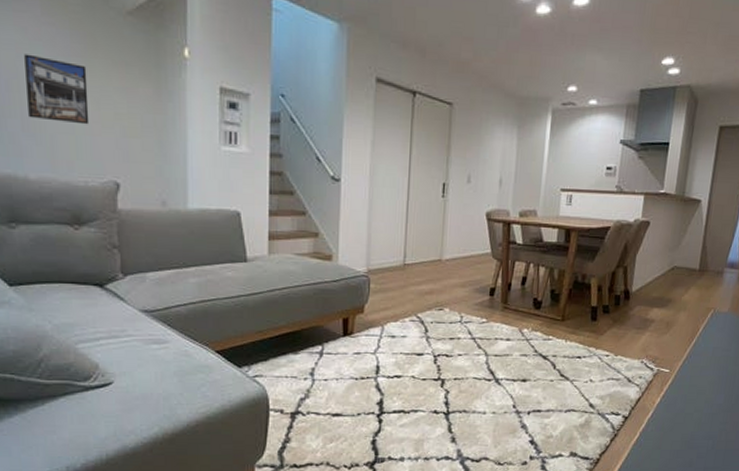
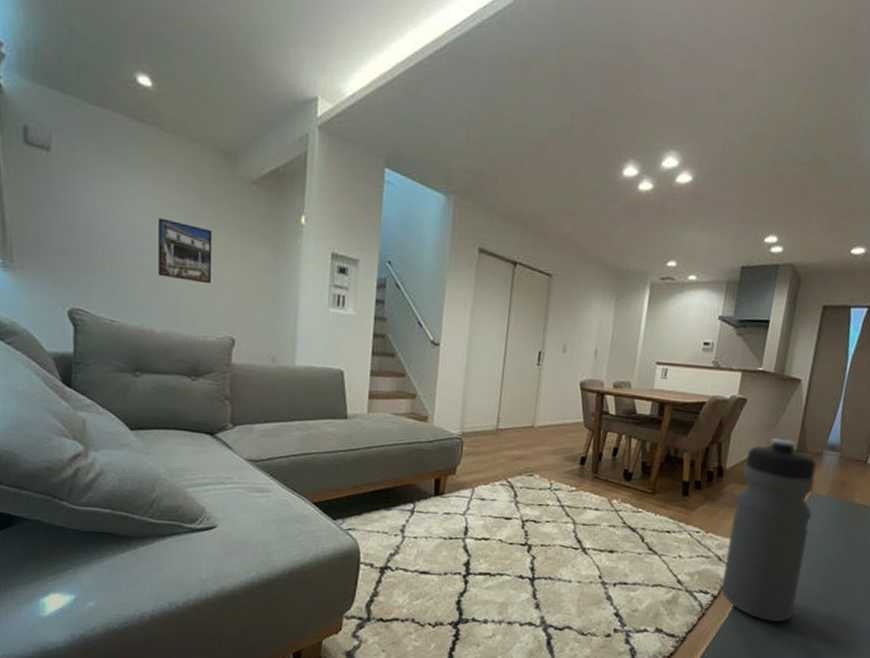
water bottle: none [631,258,718,437] -> present [720,437,817,622]

